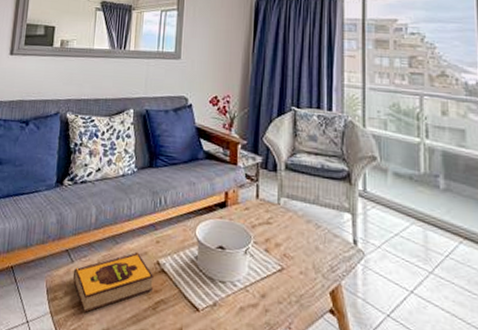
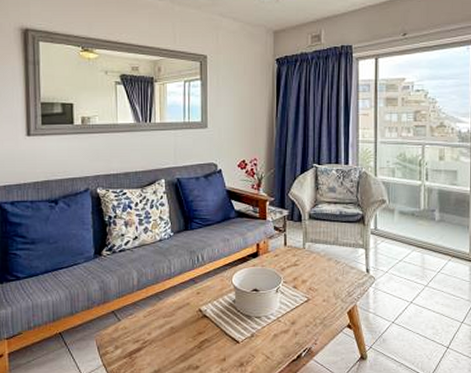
hardback book: present [72,251,153,313] -> none [121,304,197,360]

